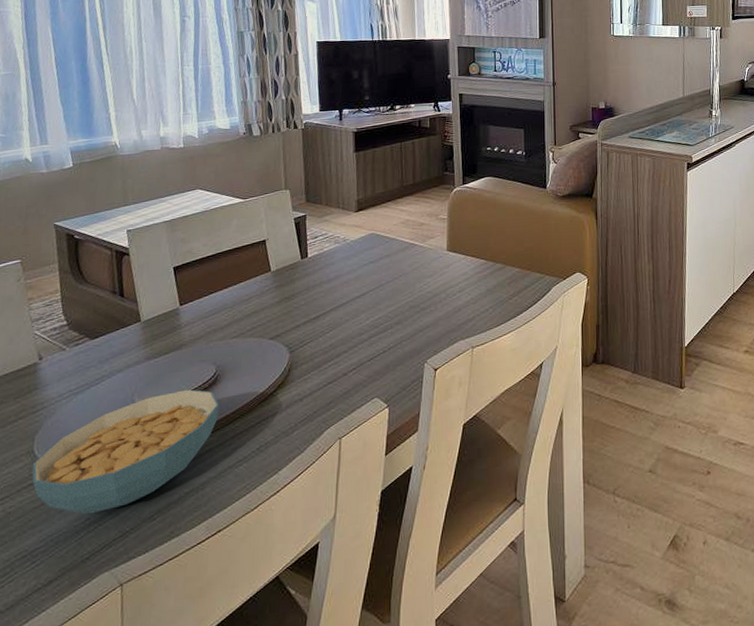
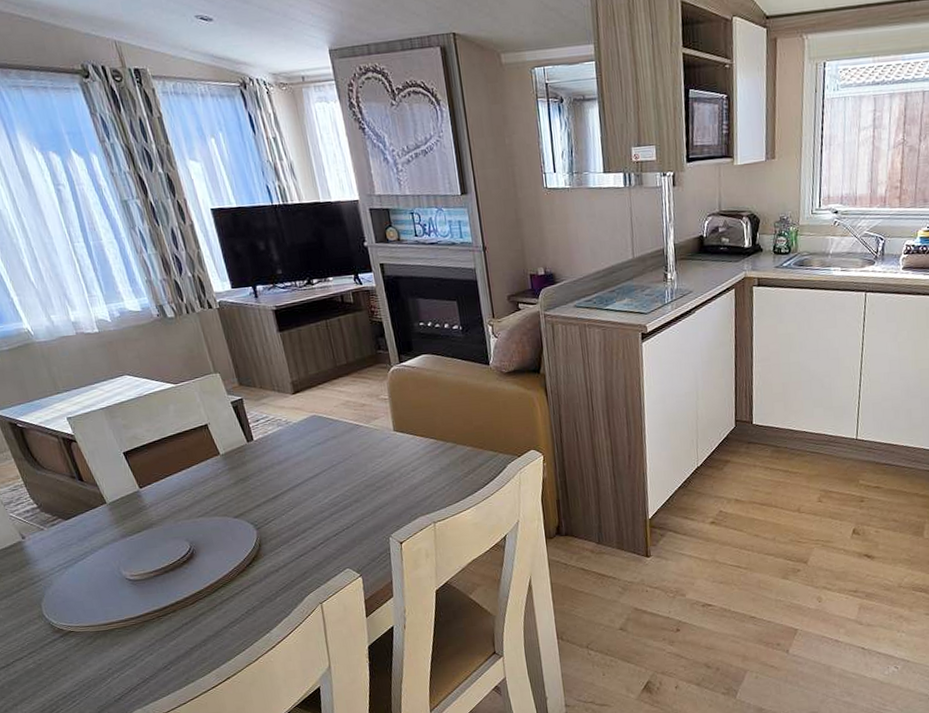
cereal bowl: present [32,389,219,515] -> none [46,562,203,665]

